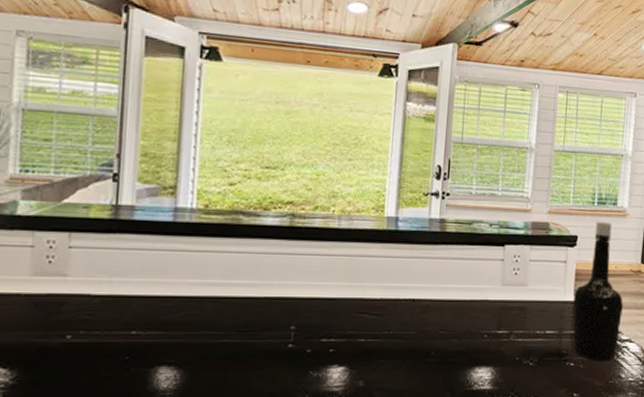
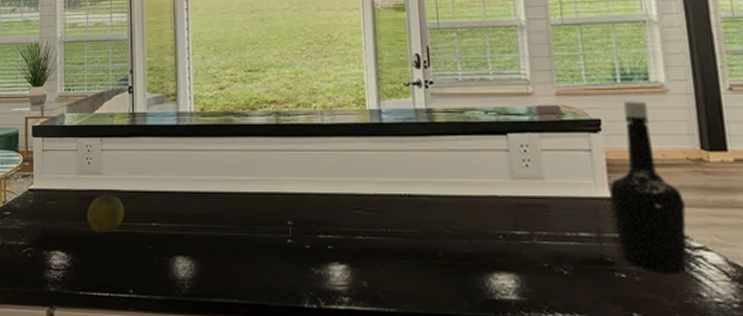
fruit: none [42,299,96,344] -> present [87,194,125,233]

